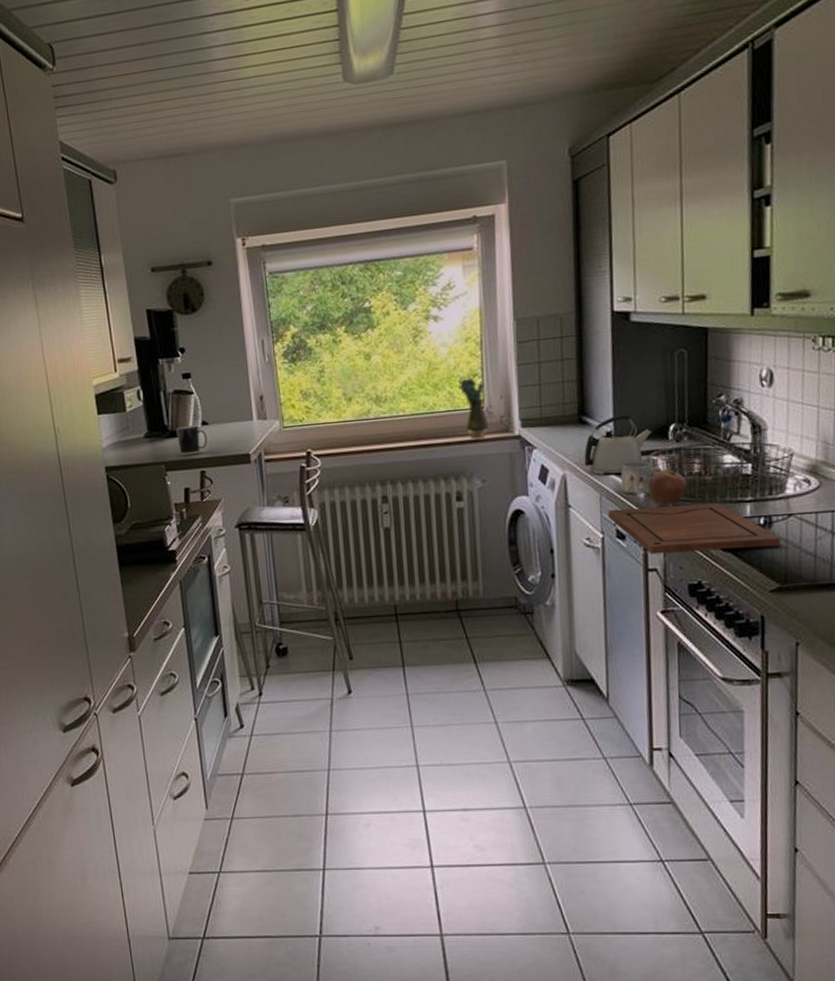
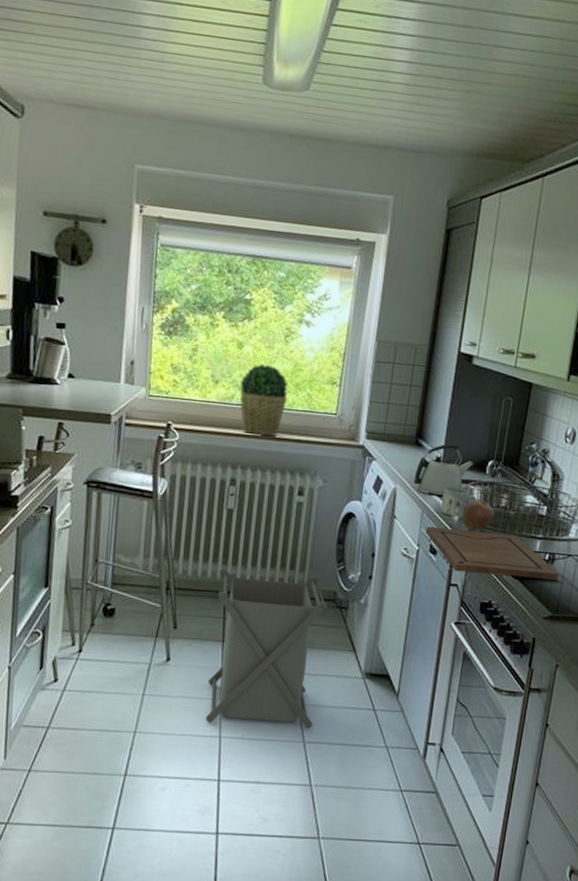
mug: present [175,425,208,456] -> none [40,374,71,405]
potted plant: none [374,370,427,447] -> present [240,364,289,436]
laundry basket: none [387,582,516,753] -> present [205,567,329,729]
vase: present [458,375,489,439] -> none [317,380,341,442]

